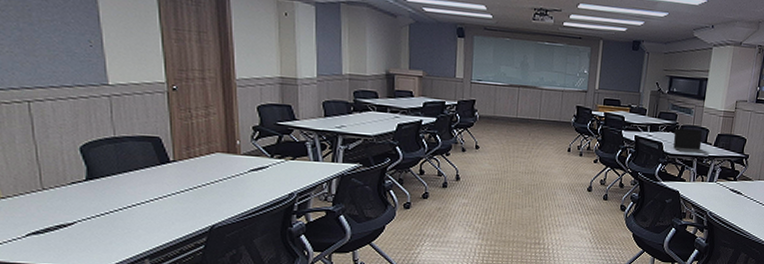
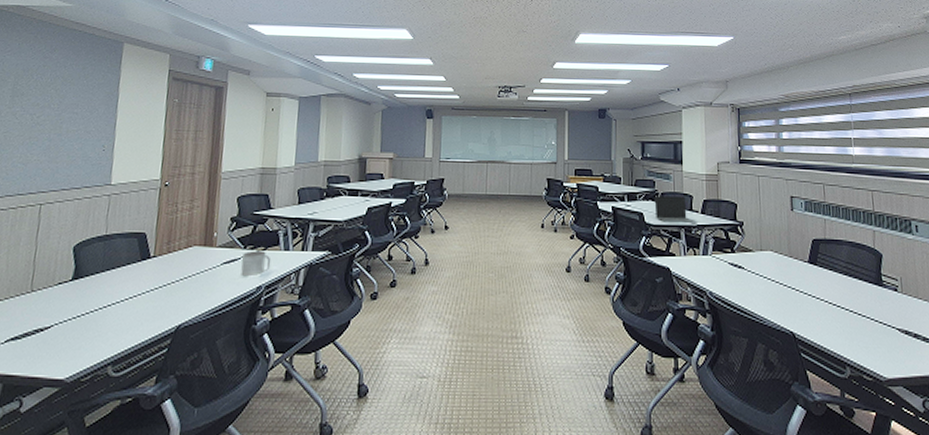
mug: none [269,159,301,185] -> present [241,250,272,277]

